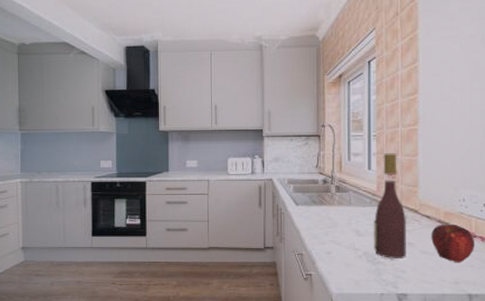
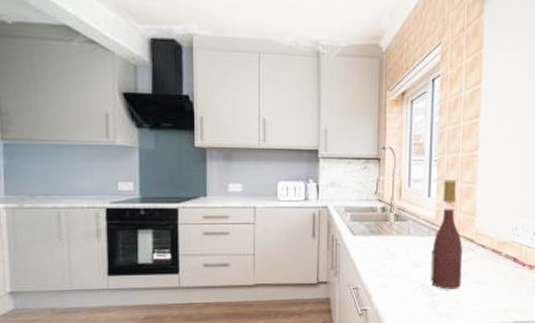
apple: present [431,224,476,263] -> none [485,253,524,292]

